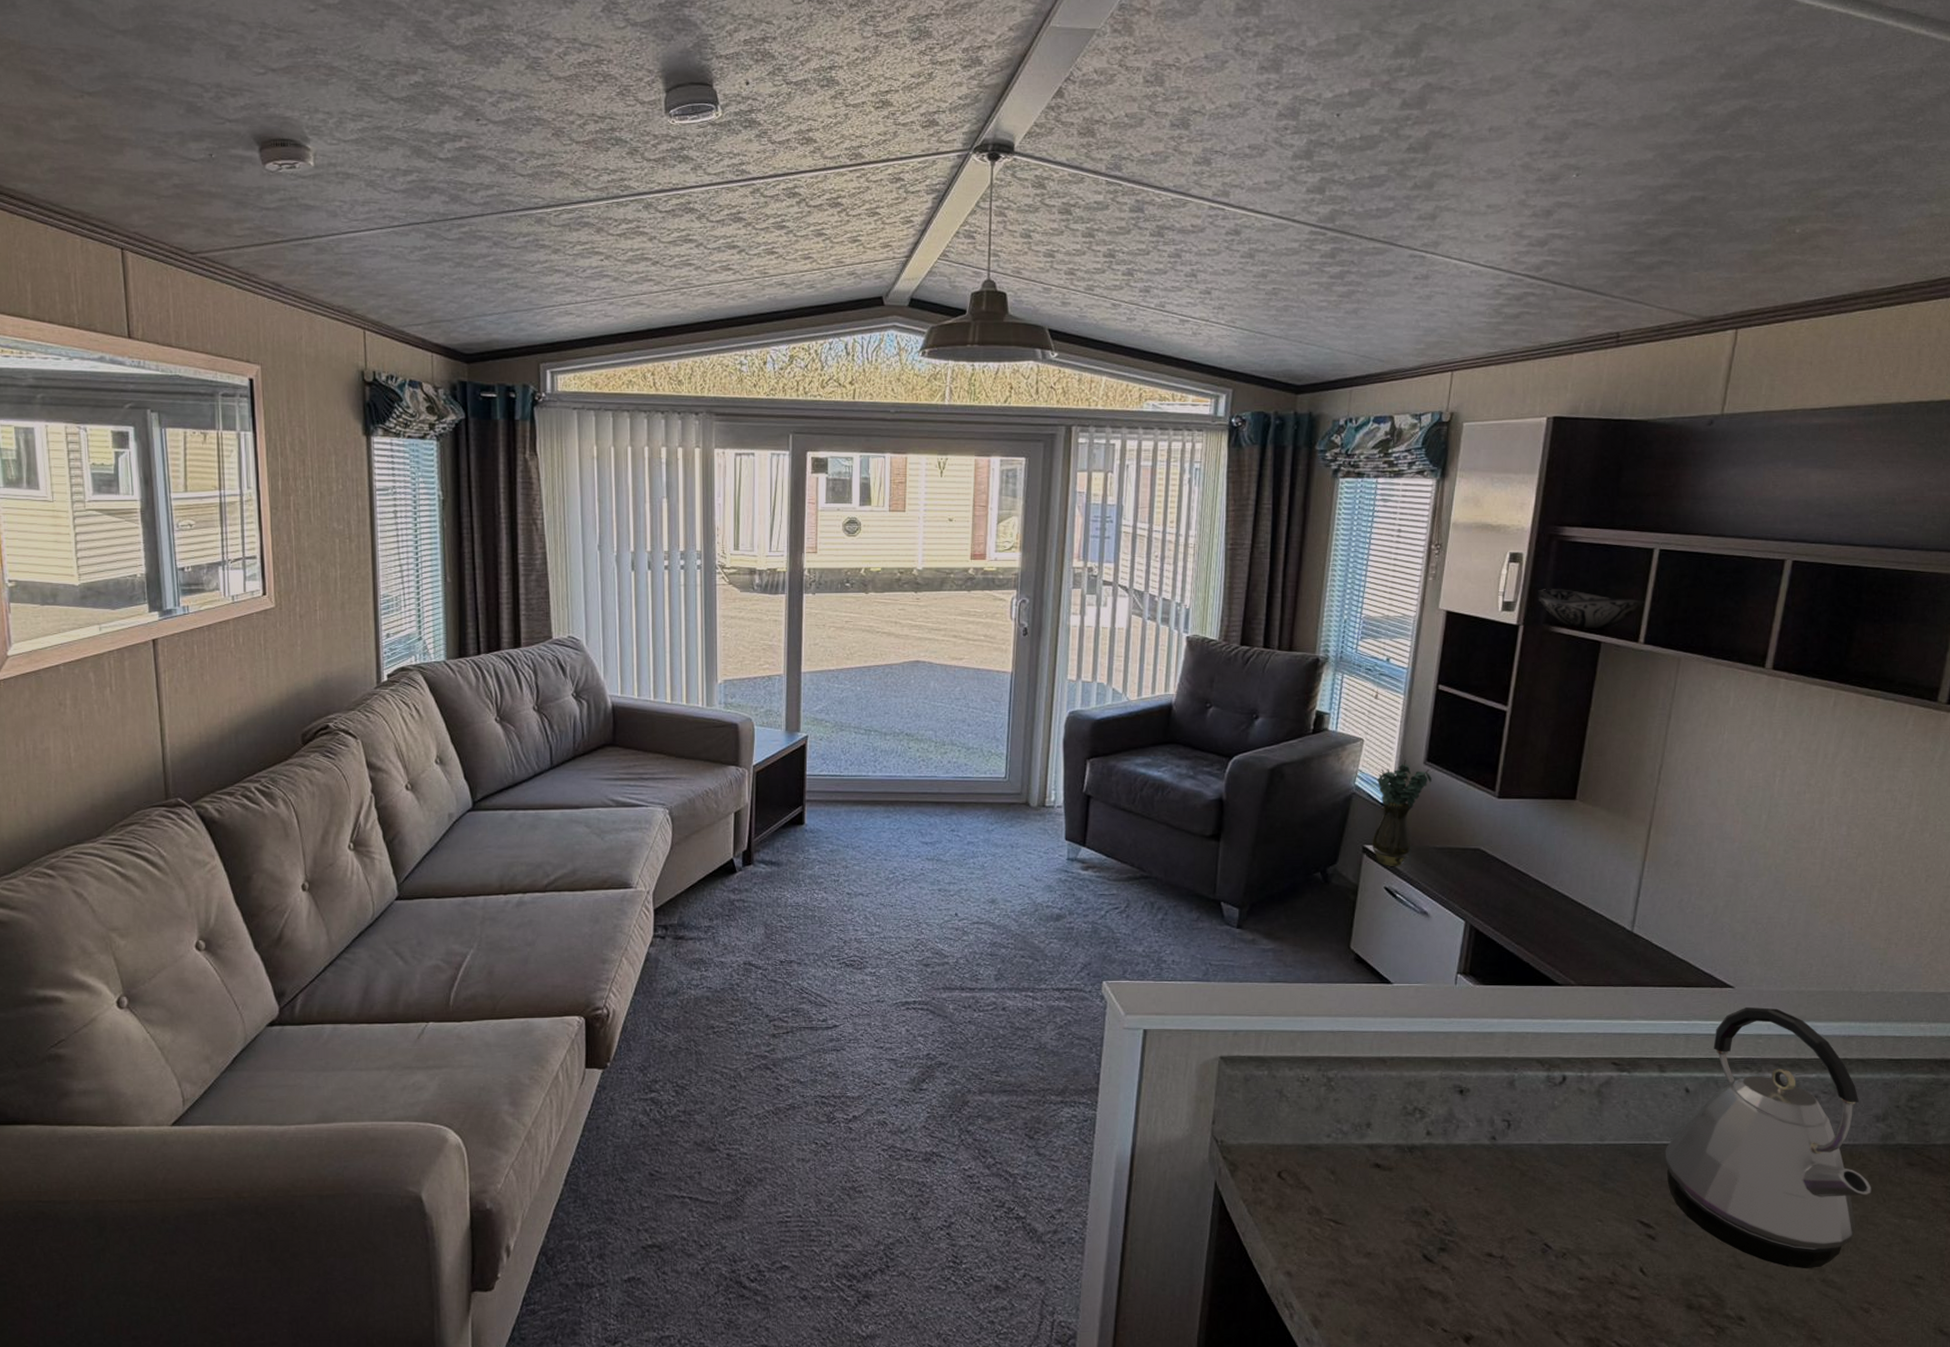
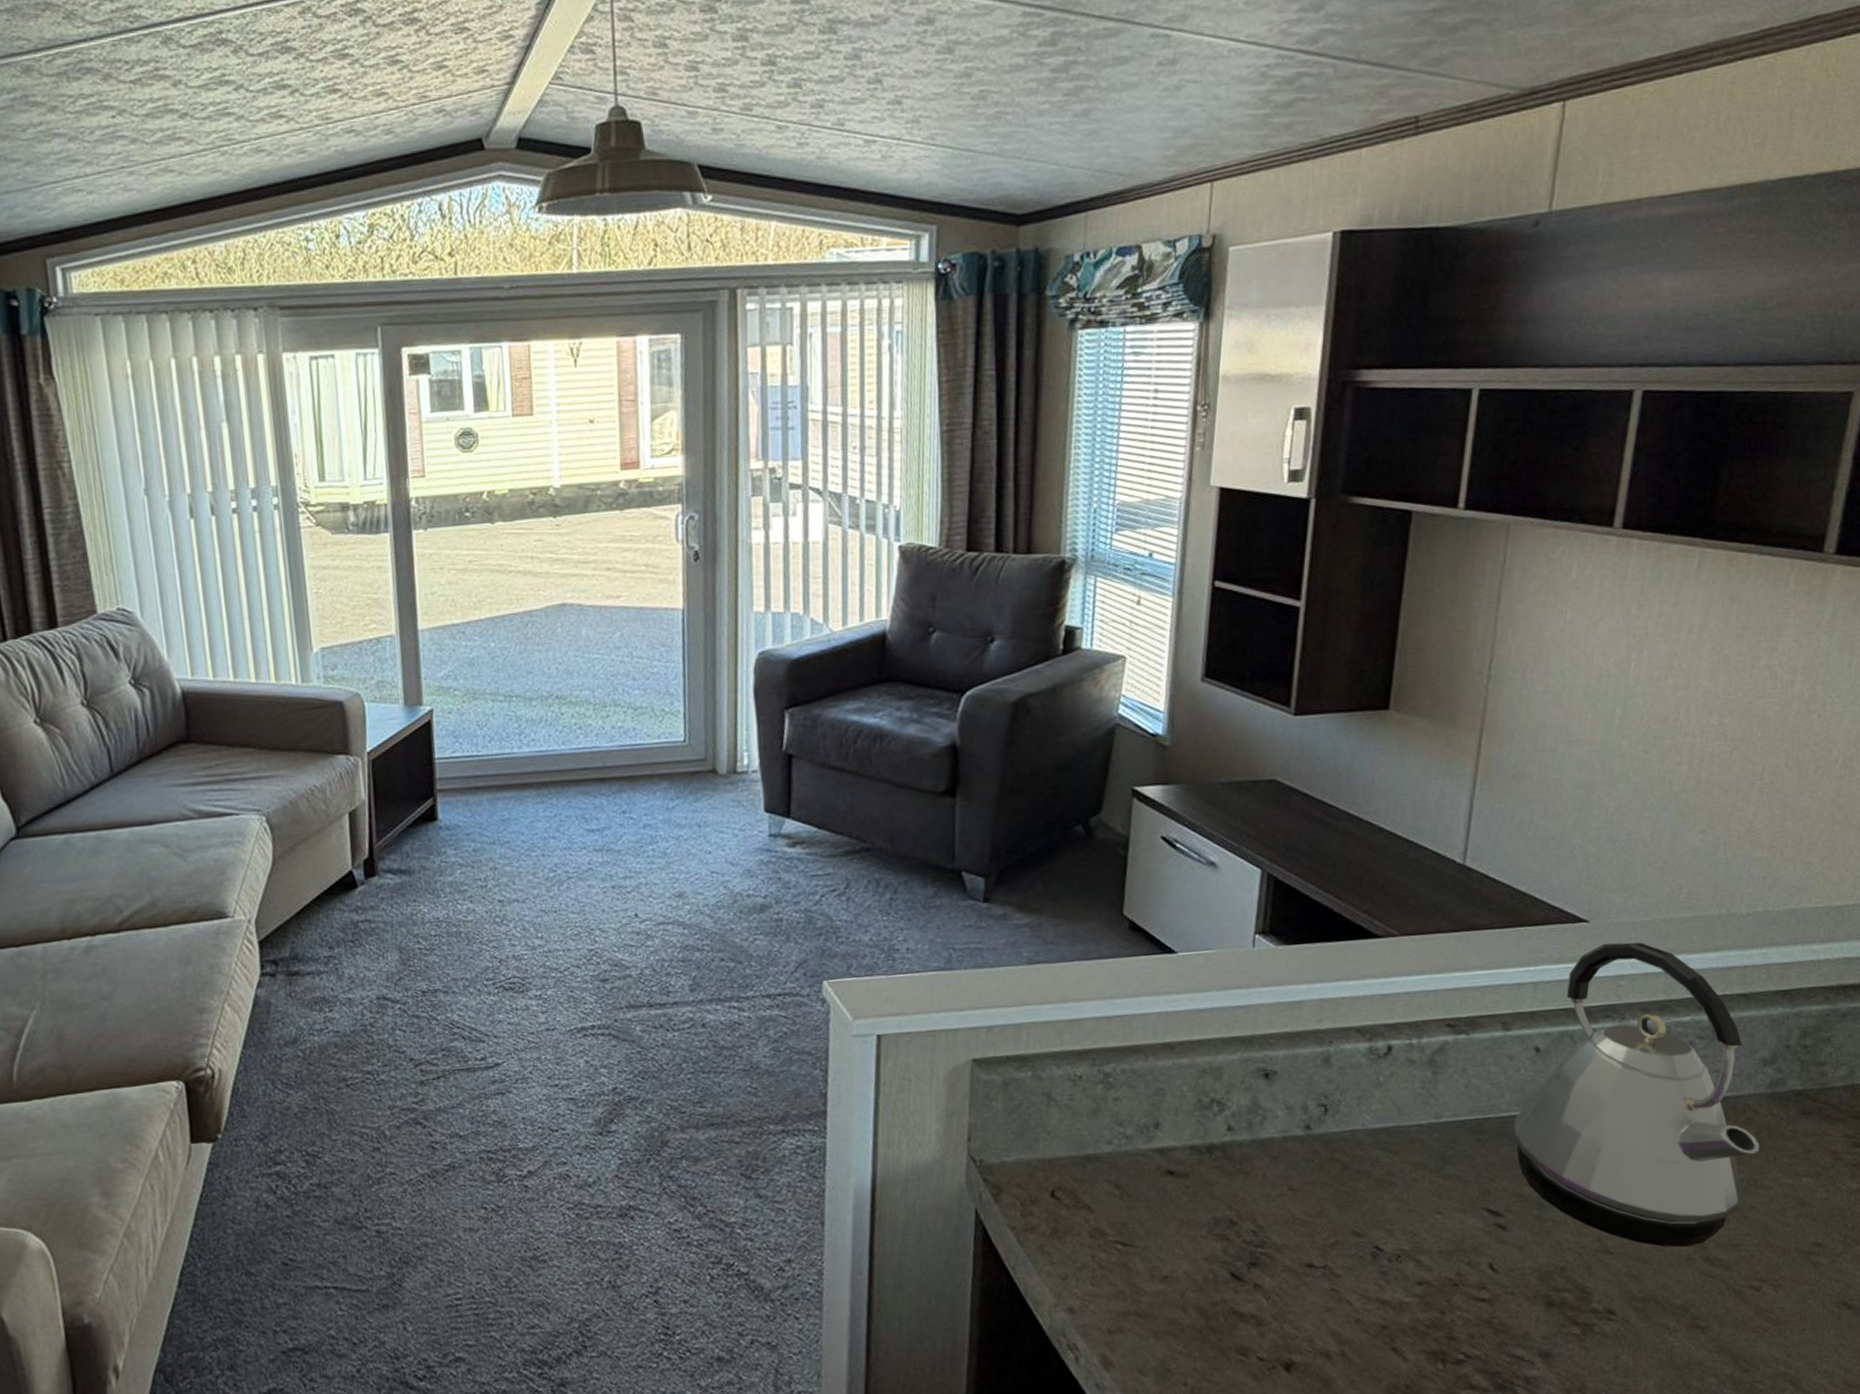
vase: present [1372,759,1432,866] -> none [1143,677,1212,811]
decorative bowl: present [1535,589,1645,629] -> none [1329,448,1463,496]

